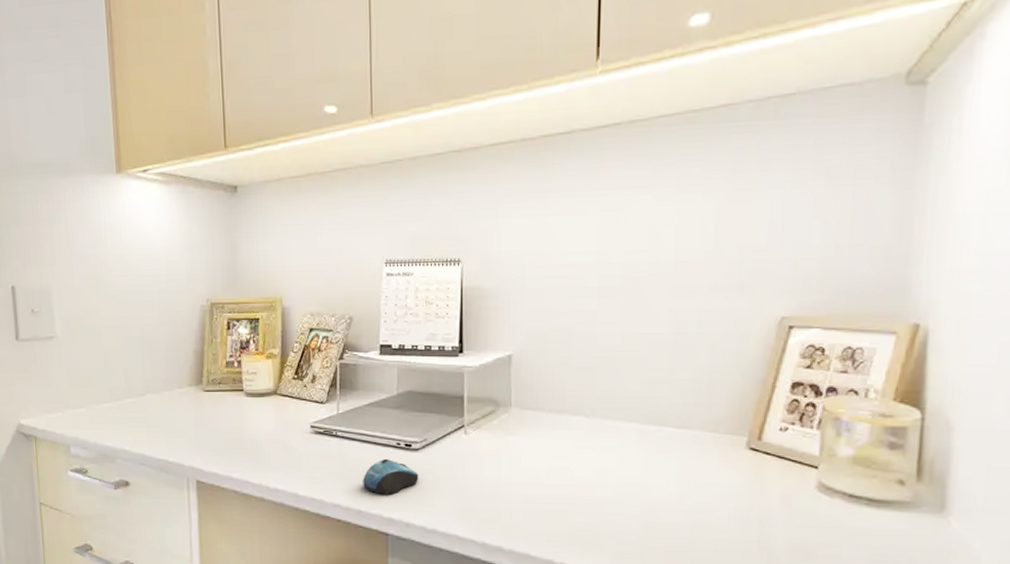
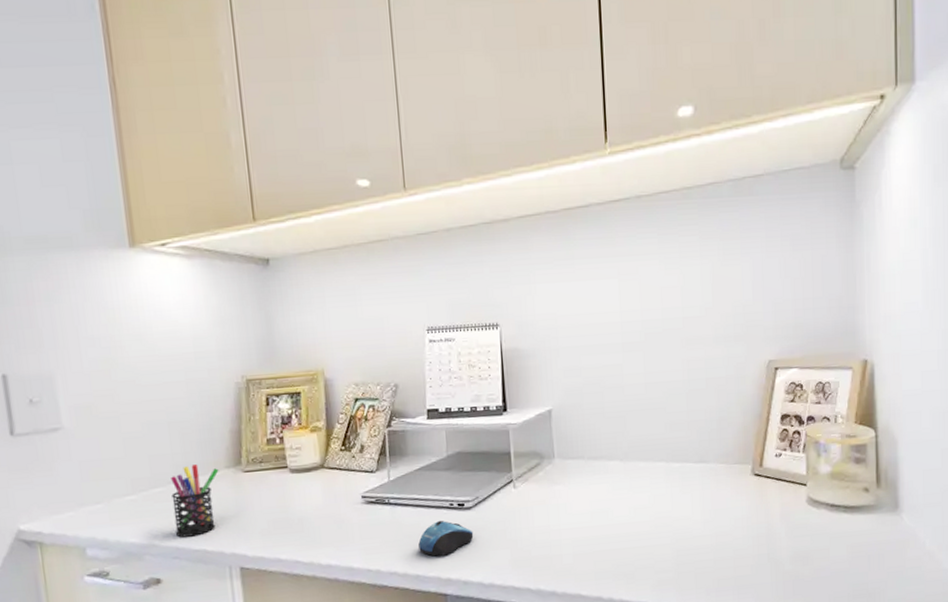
pen holder: none [141,380,183,447] -> present [171,464,219,538]

